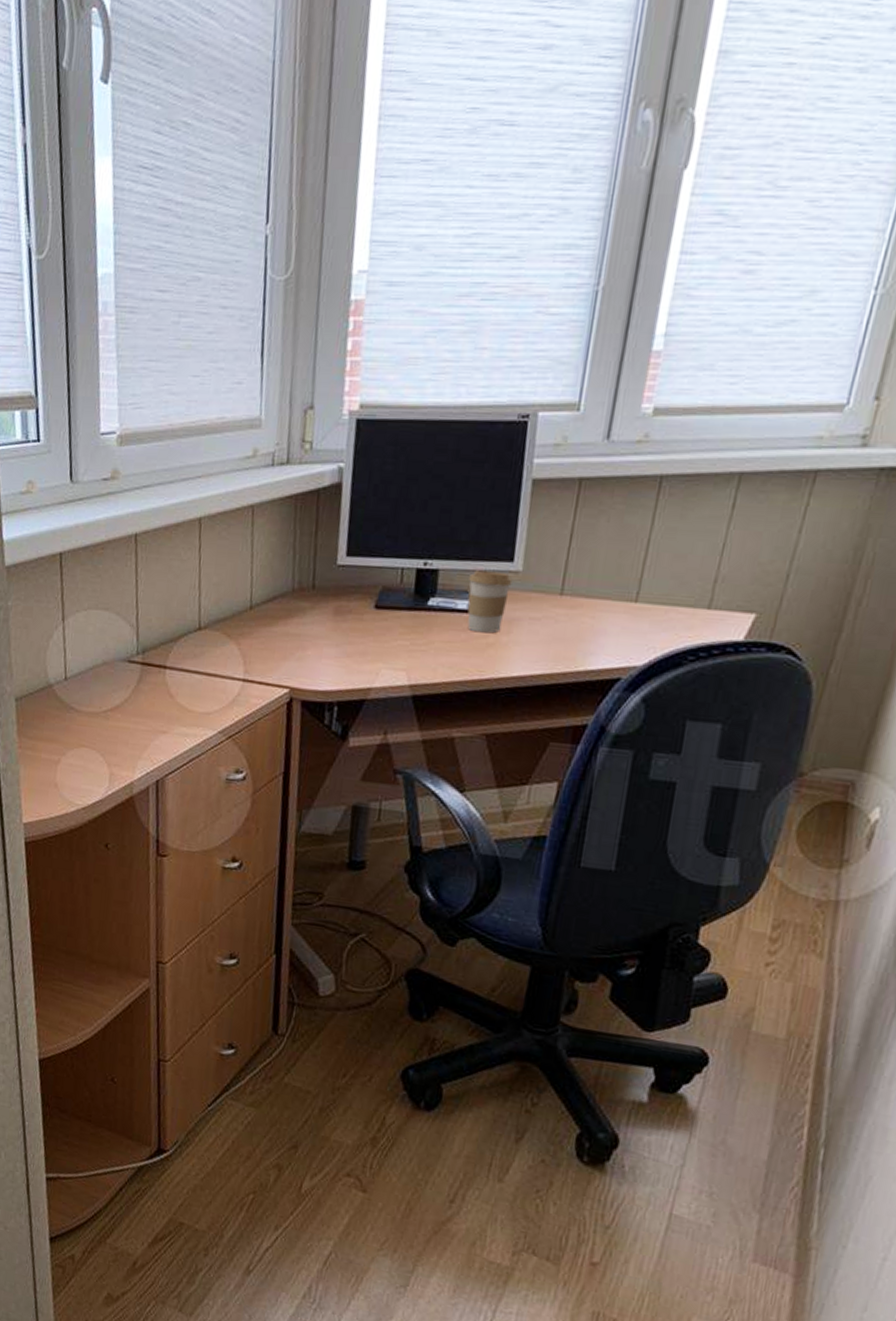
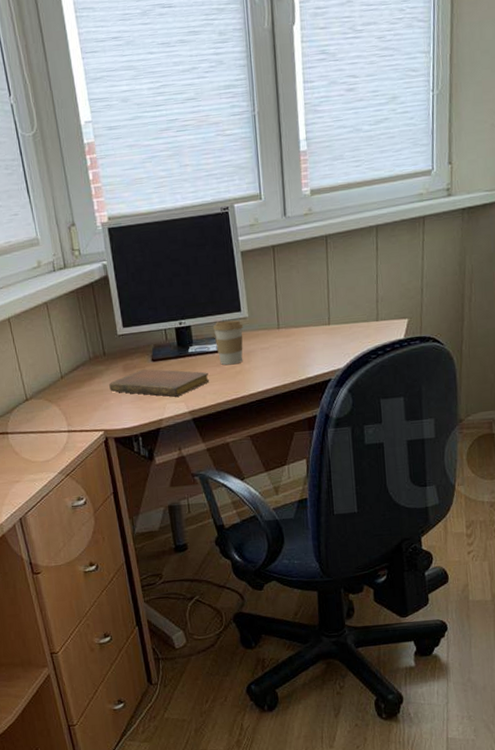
notebook: none [310,616,448,662] -> present [109,369,209,397]

